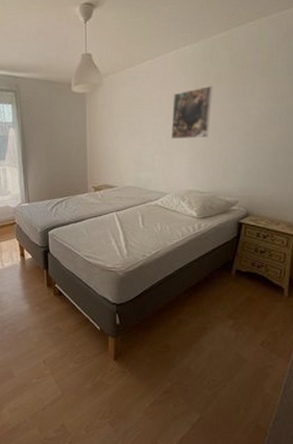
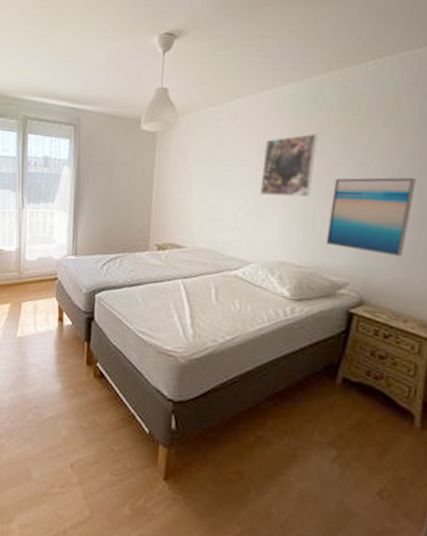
wall art: none [221,115,284,178] -> present [325,177,416,257]

